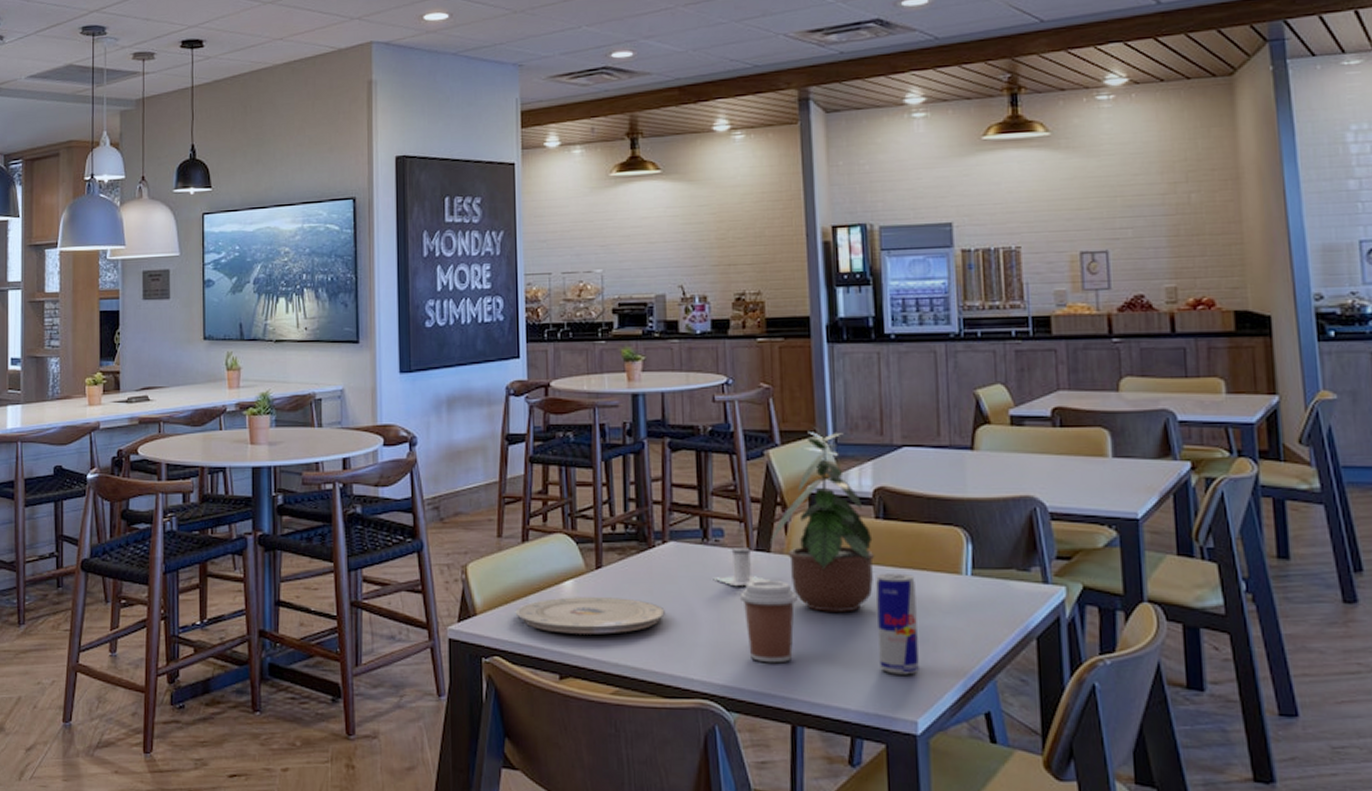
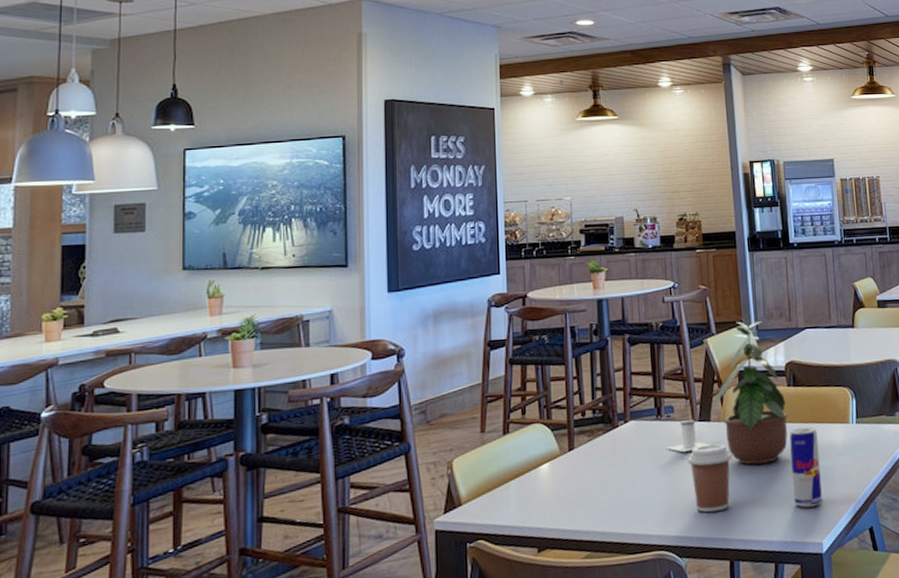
plate: present [515,597,665,634] -> none [497,473,628,511]

